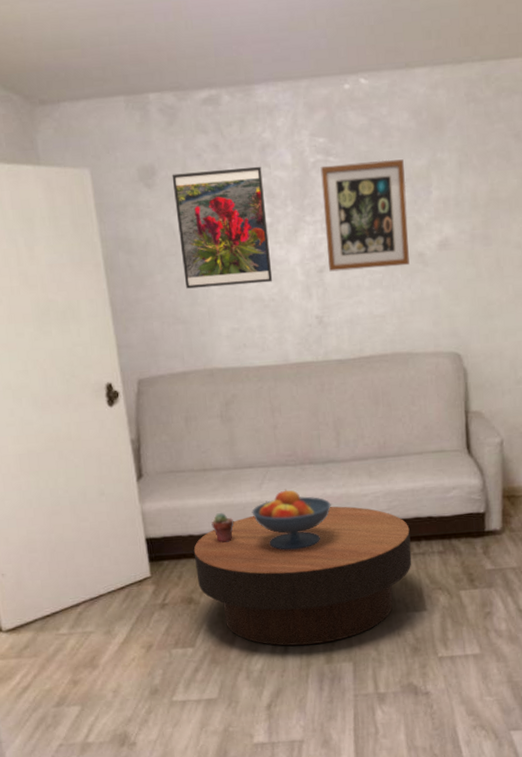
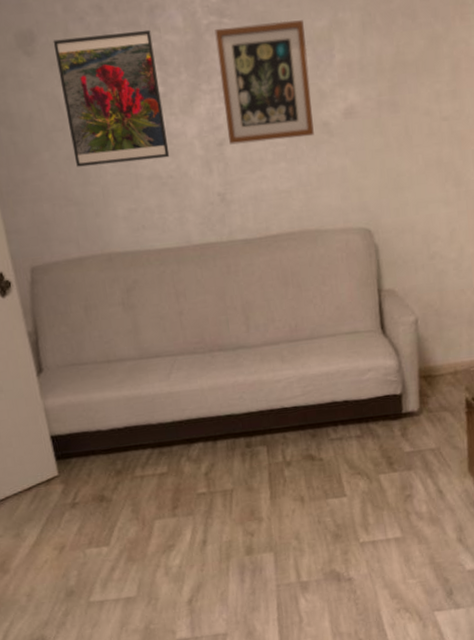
coffee table: present [193,506,412,646] -> none [102,393,330,540]
potted succulent: present [211,513,234,543] -> none [119,406,144,437]
fruit bowl: present [252,489,331,550] -> none [161,378,244,442]

